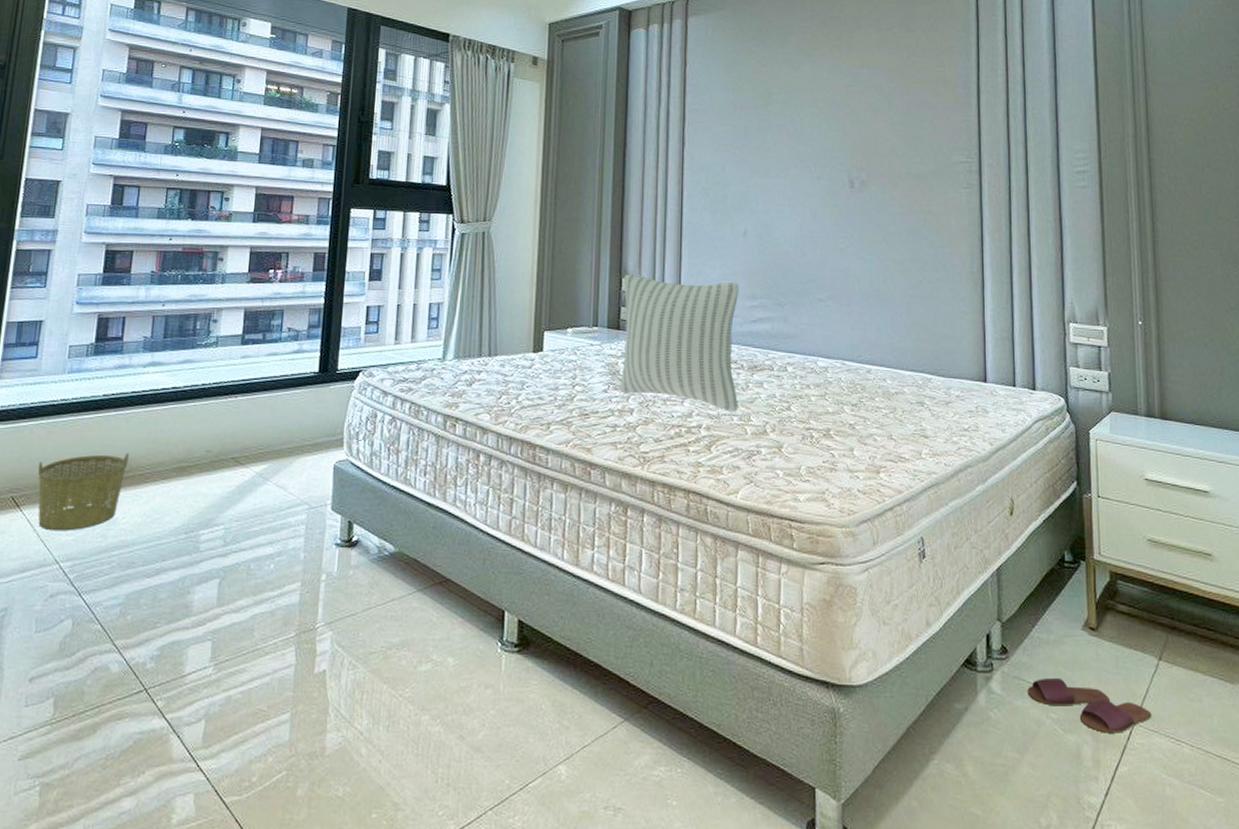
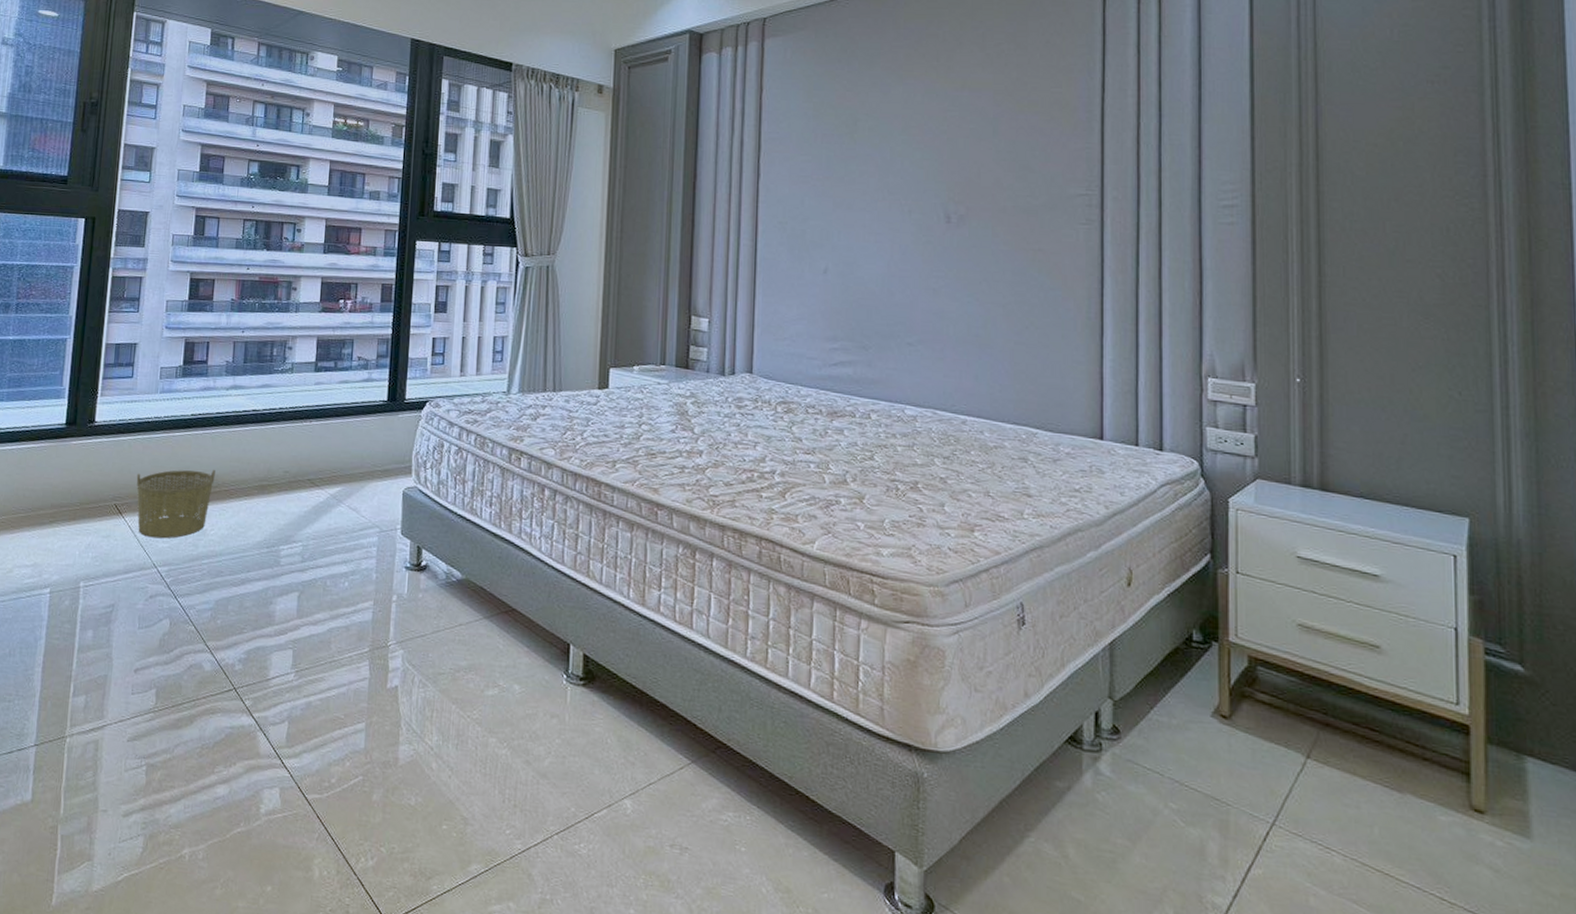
pillow: present [620,274,739,412] -> none [688,311,818,459]
slippers: present [1027,677,1152,733] -> none [1142,764,1295,833]

